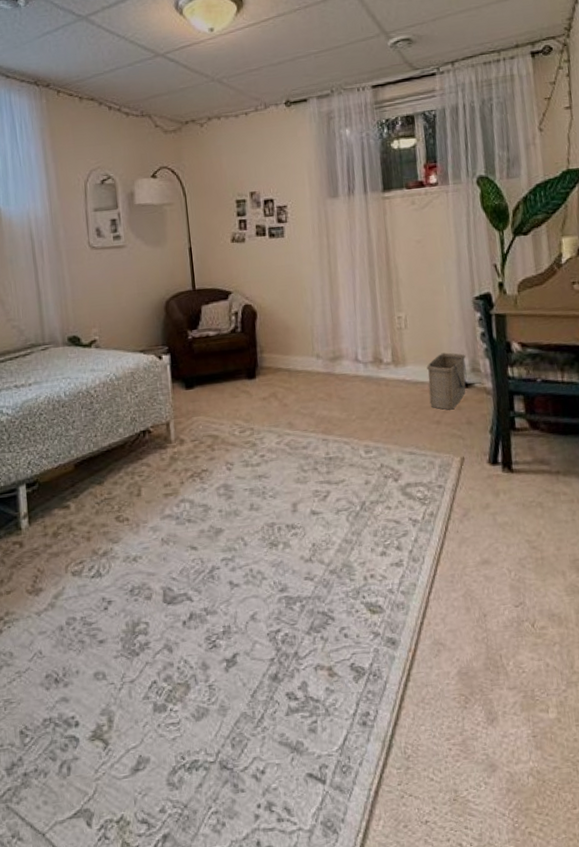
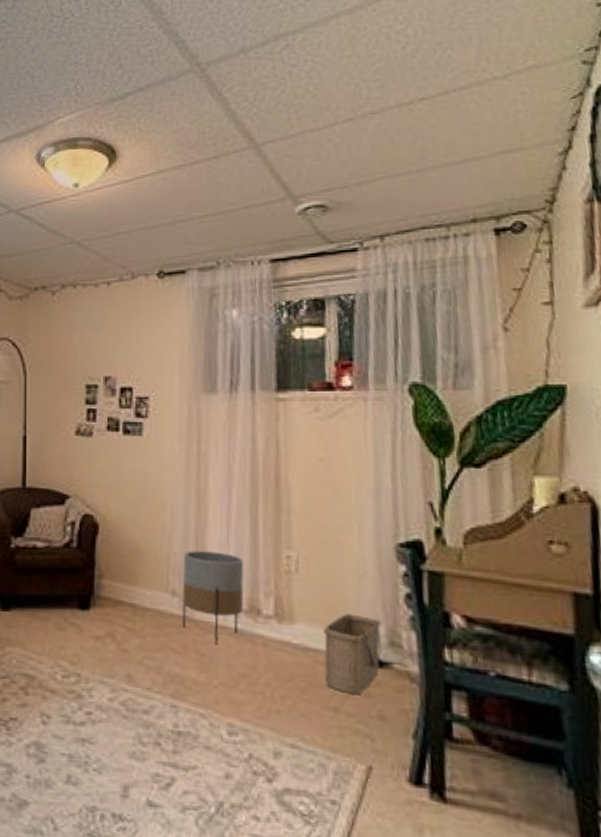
planter: none [323,320,370,390] -> present [182,551,244,645]

